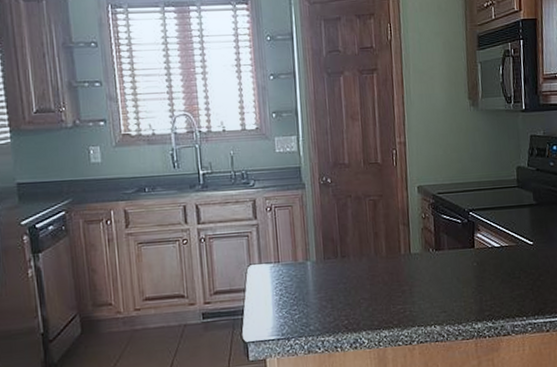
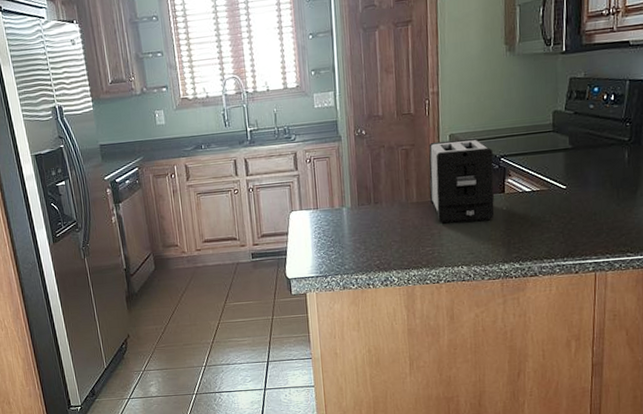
toaster: none [397,190,465,280] -> present [429,138,495,224]

